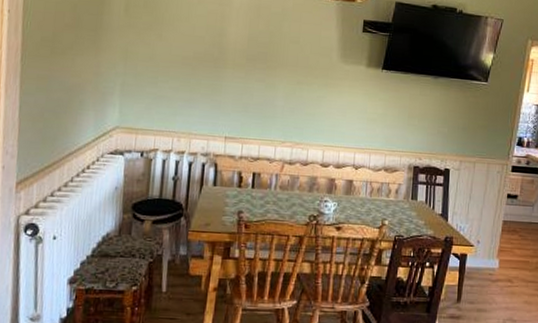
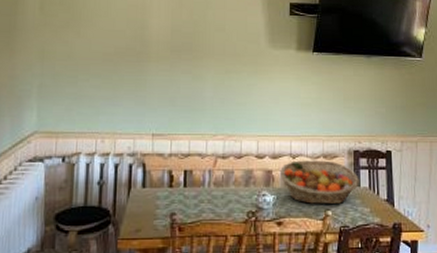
fruit basket: none [342,171,417,215] -> present [281,160,359,204]

